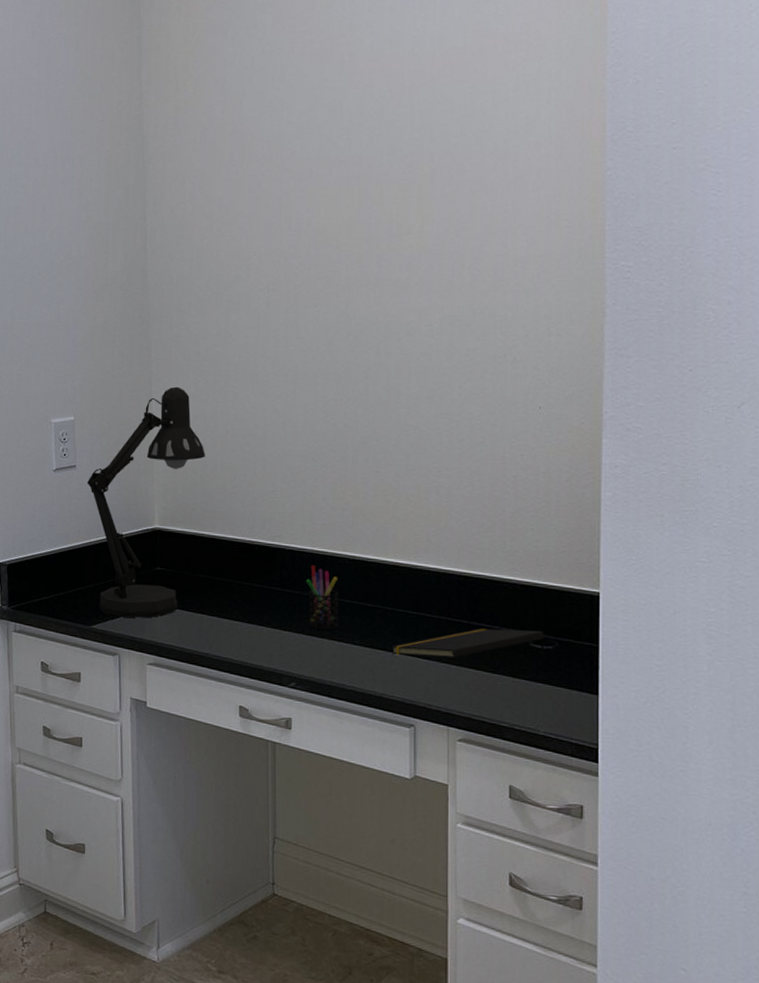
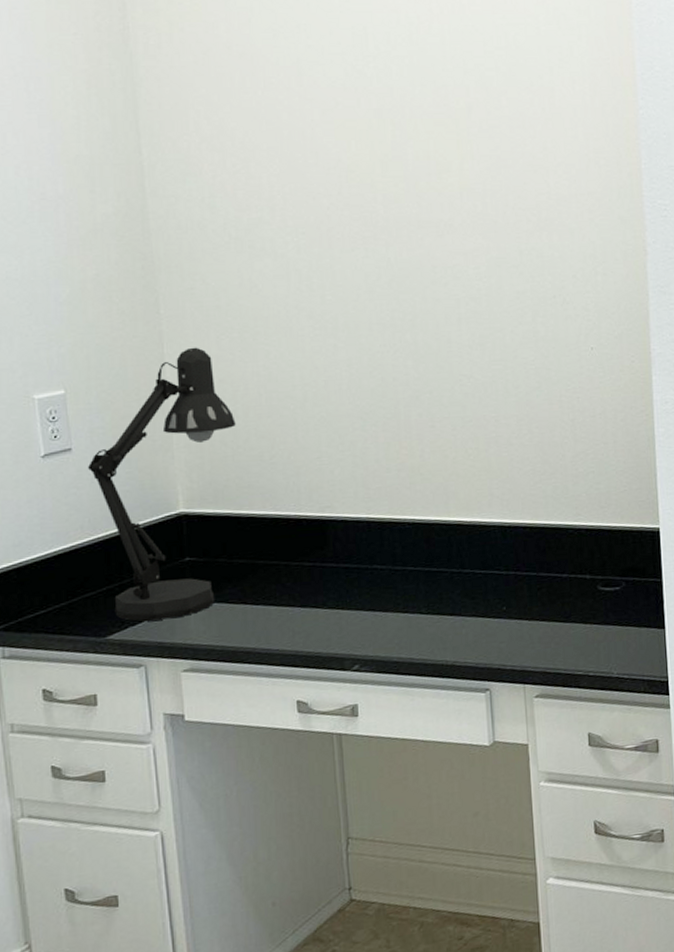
pen holder: present [306,565,339,630] -> none [363,534,403,604]
notepad: present [391,628,545,659] -> none [460,572,613,619]

